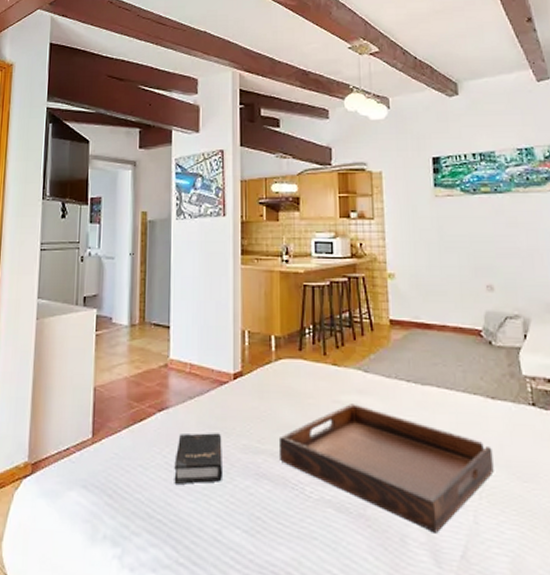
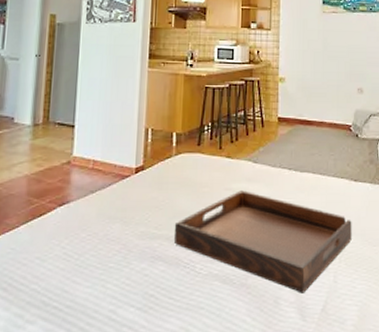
hardback book: present [174,433,224,484] -> none [72,223,121,272]

